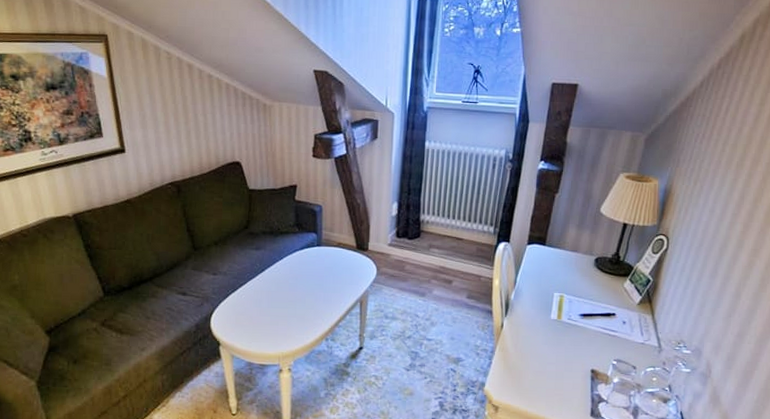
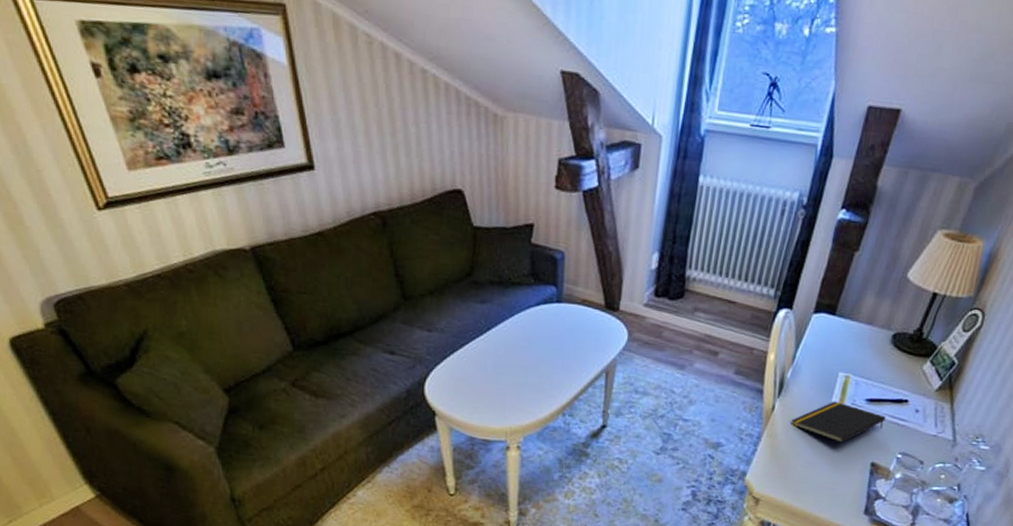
notepad: none [518,317,598,353] -> present [791,401,886,443]

